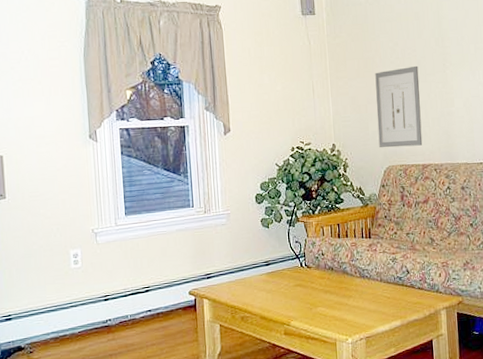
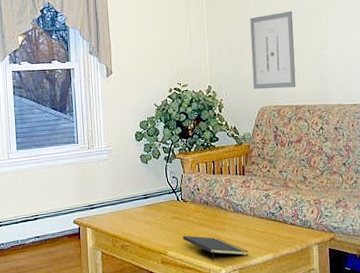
notepad: none [307,303,376,330] -> present [182,235,249,261]

